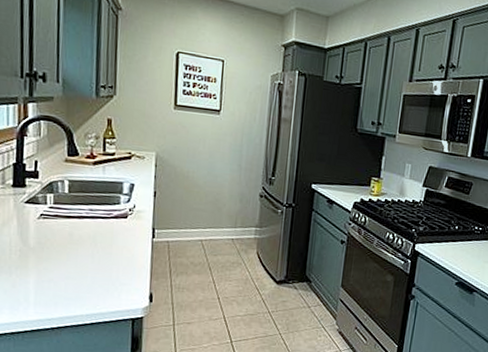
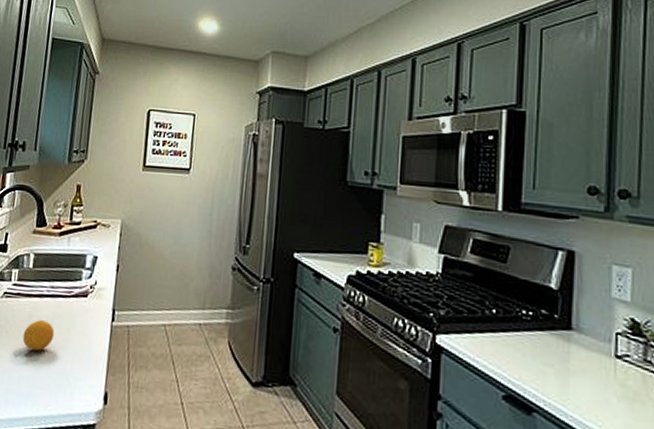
fruit: none [65,238,97,264] -> present [22,320,55,352]

